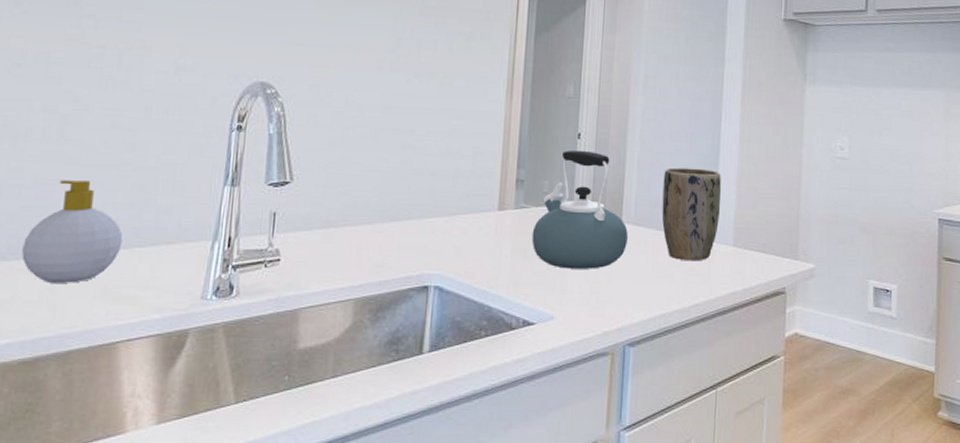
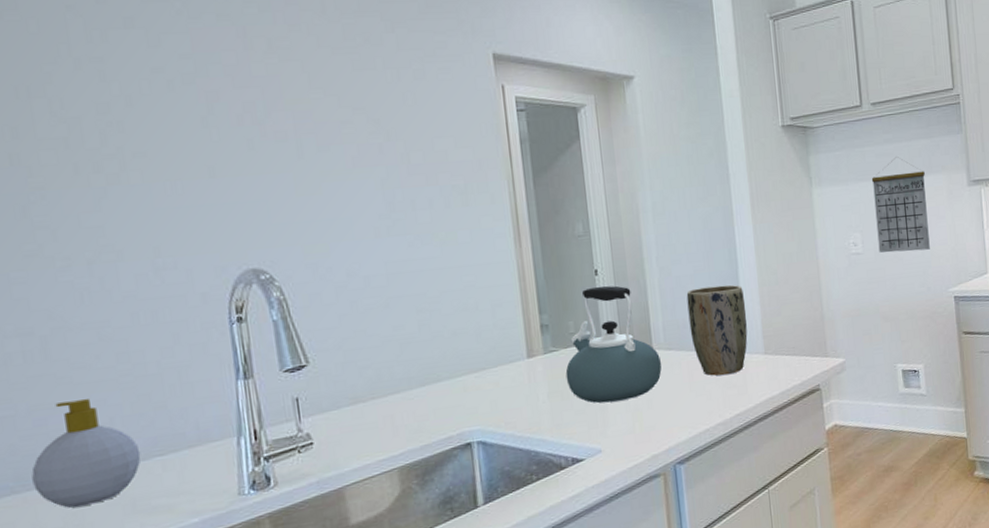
calendar: none [865,66,923,166] -> present [871,157,930,253]

